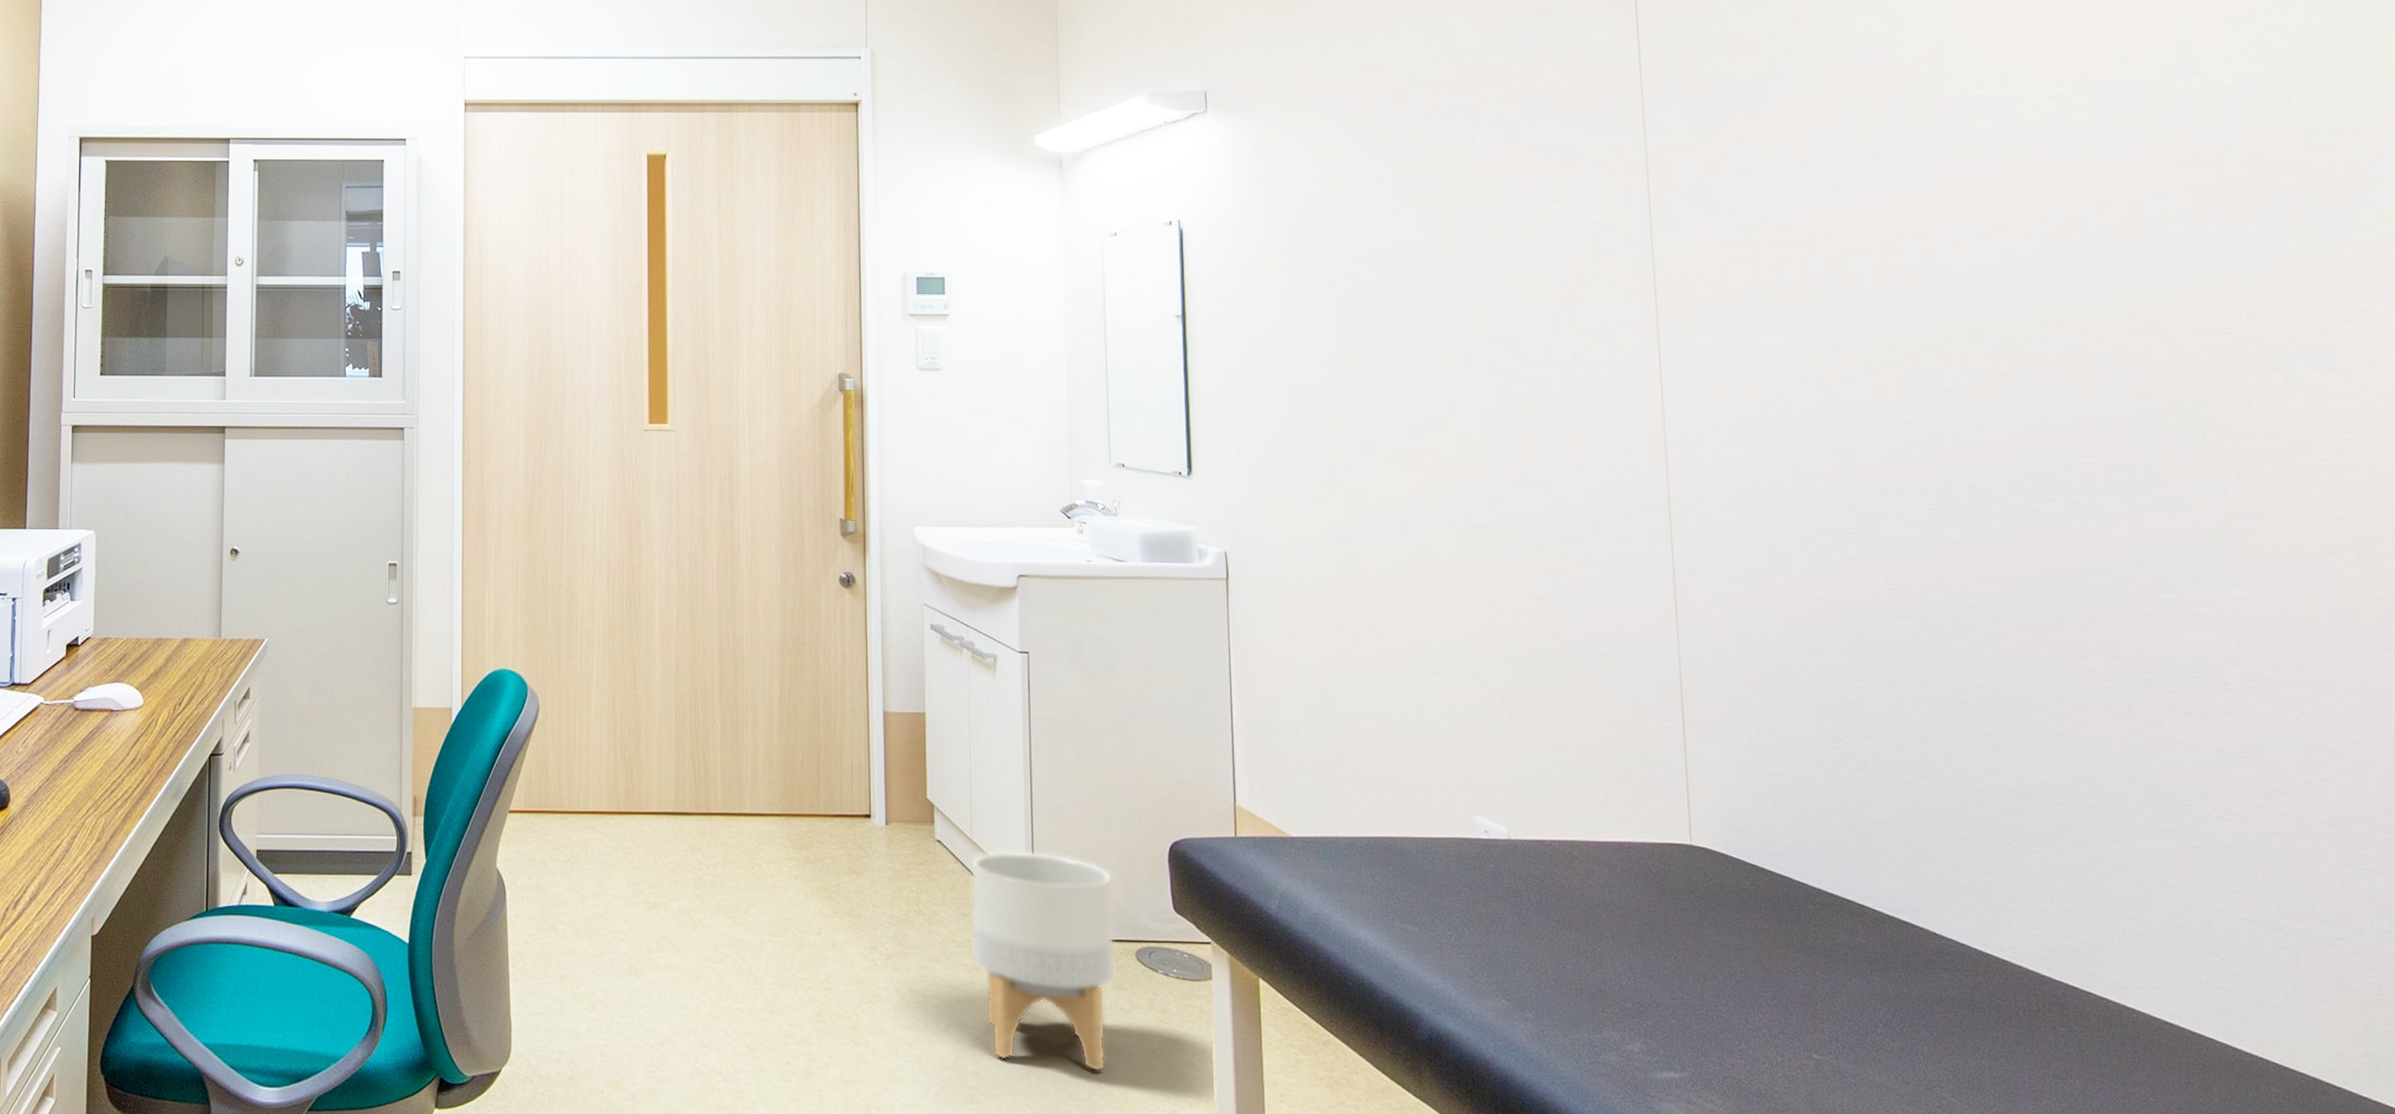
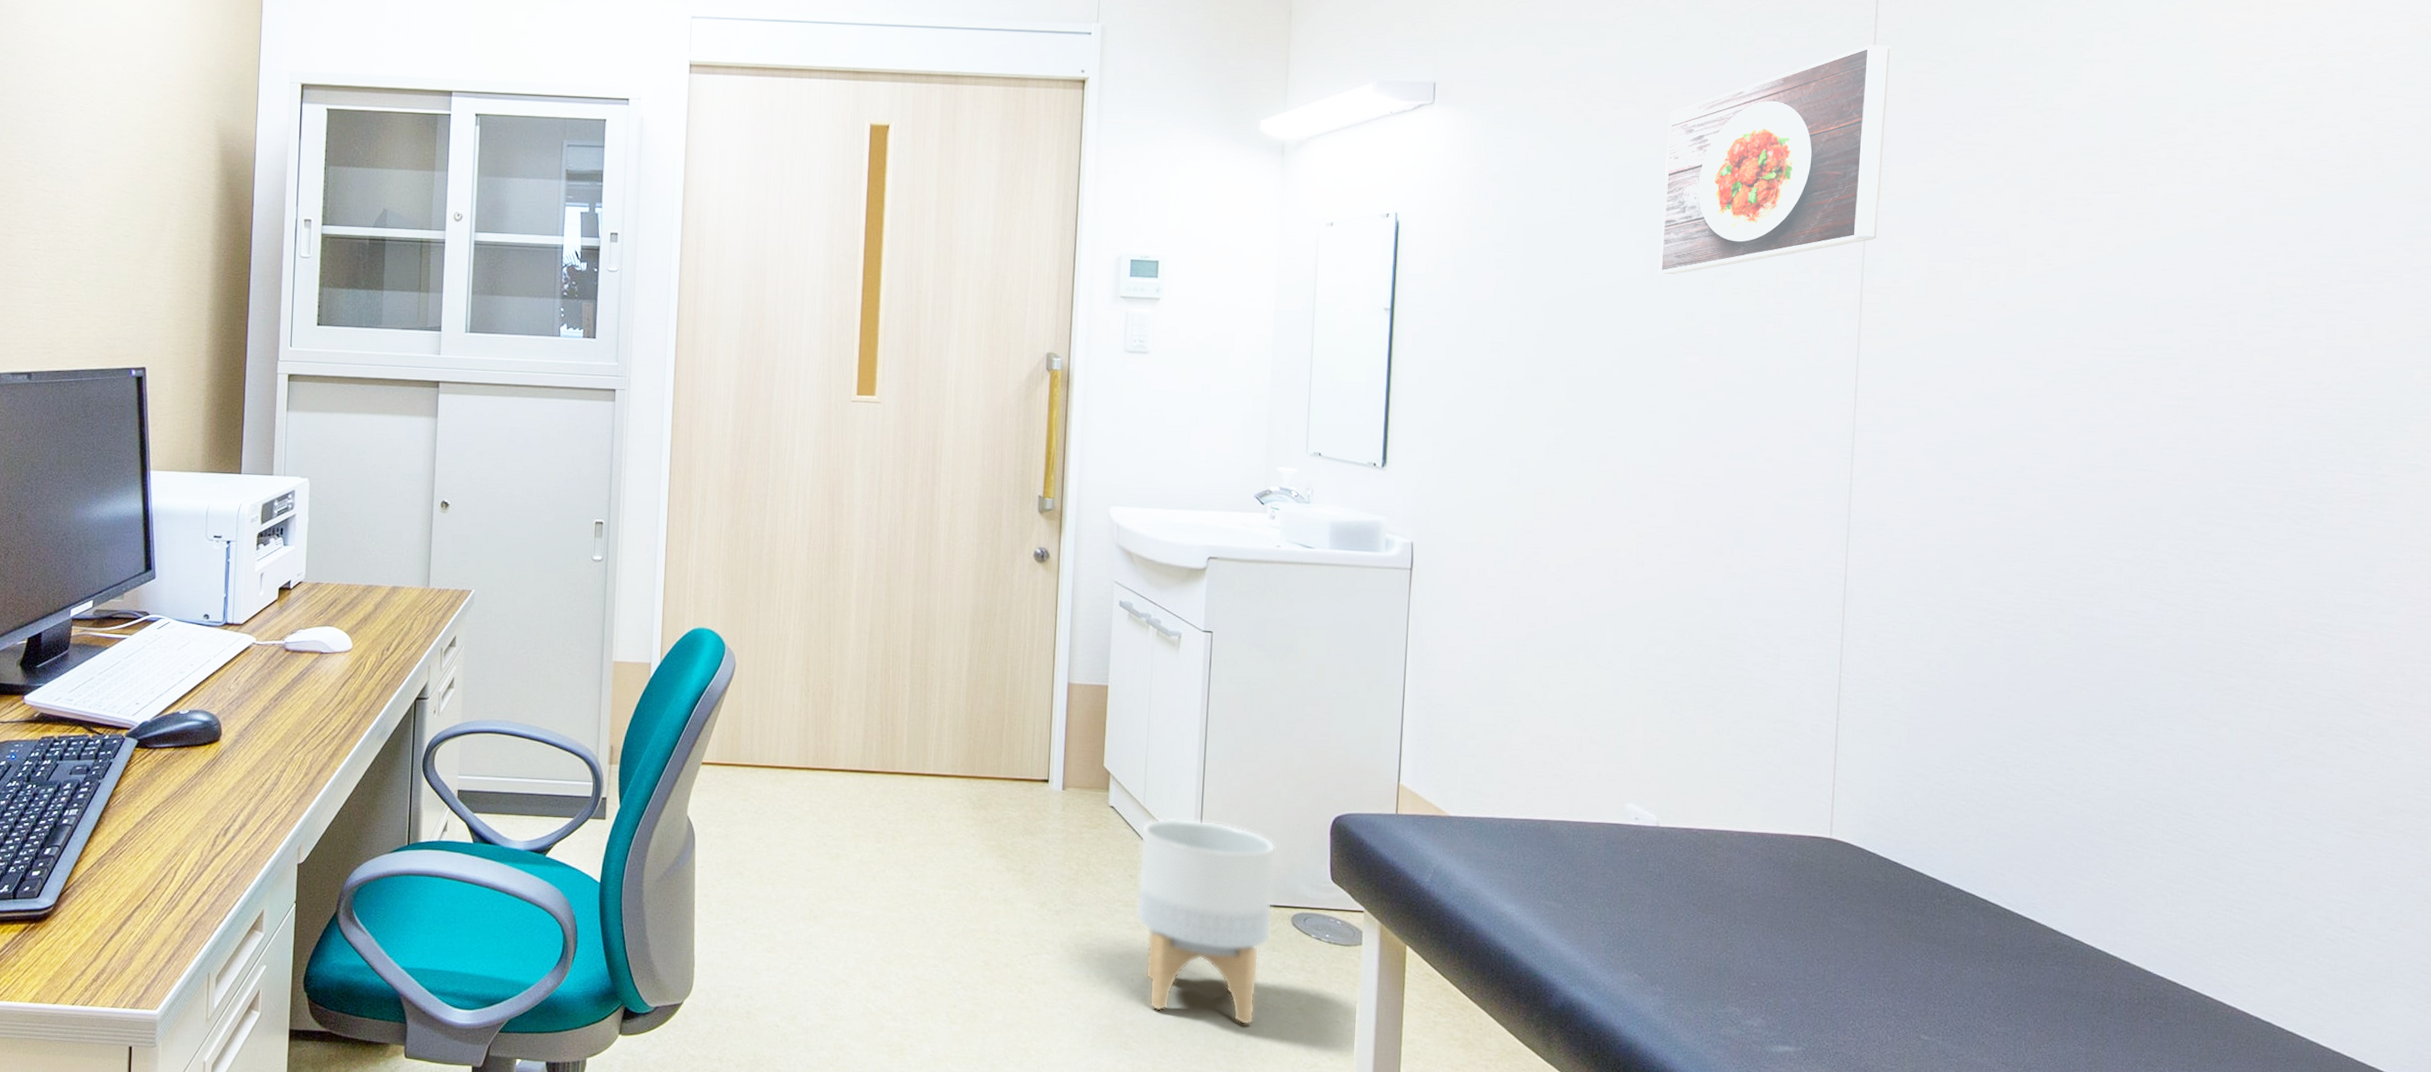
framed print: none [1442,38,1664,270] -> present [1658,44,1891,274]

